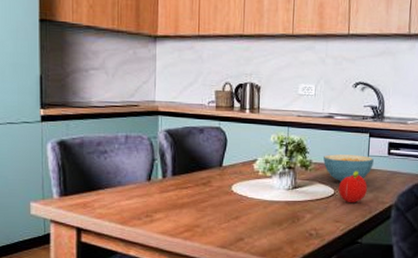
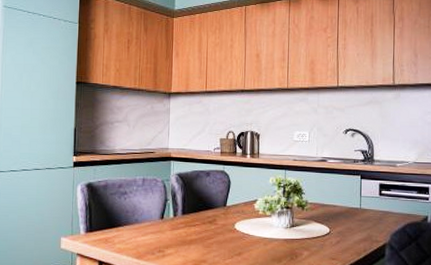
cereal bowl: present [323,154,374,183] -> none [318,195,366,222]
fruit: present [338,171,367,203] -> none [333,211,361,242]

